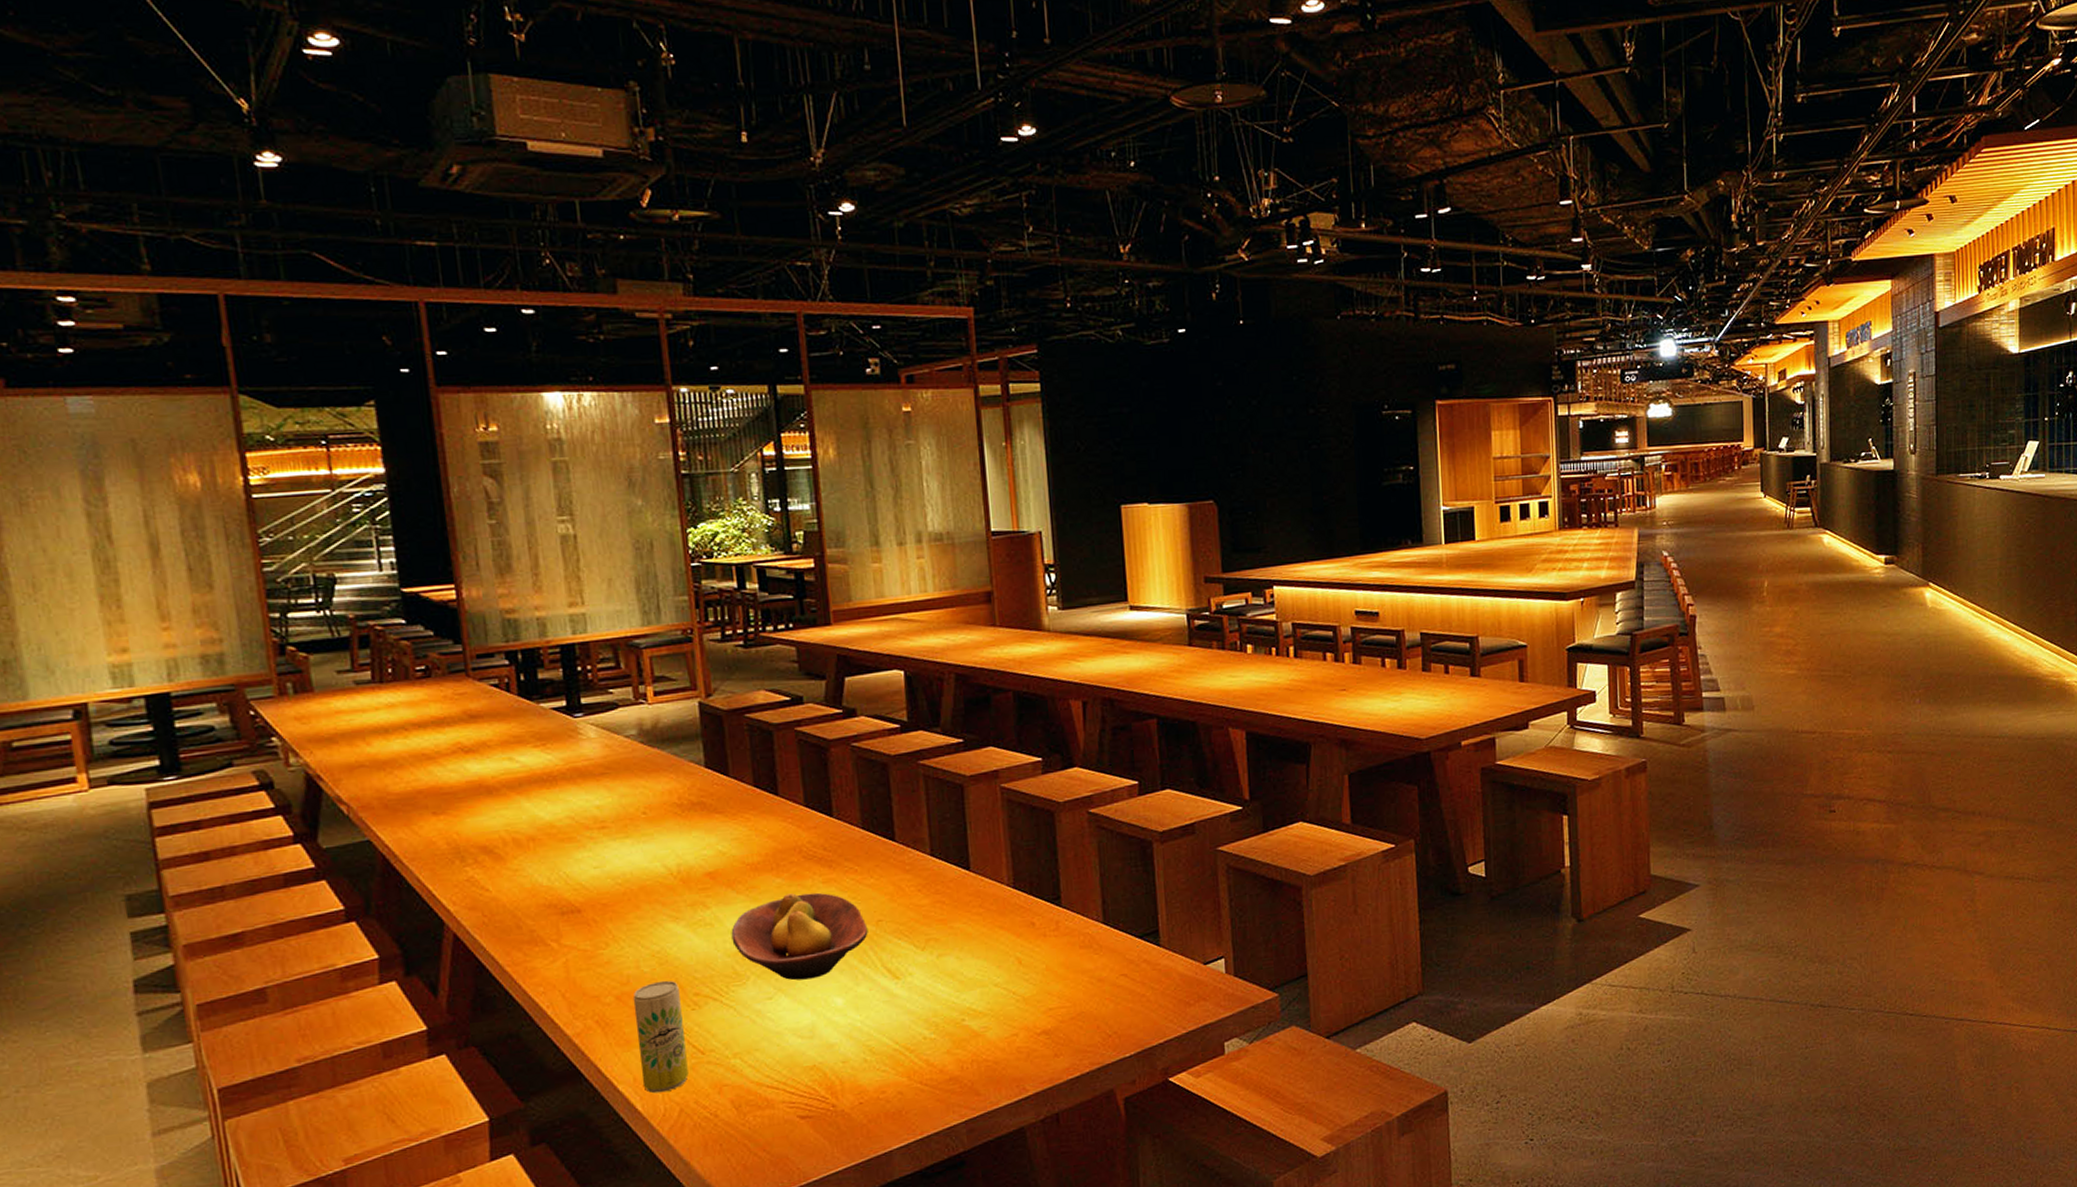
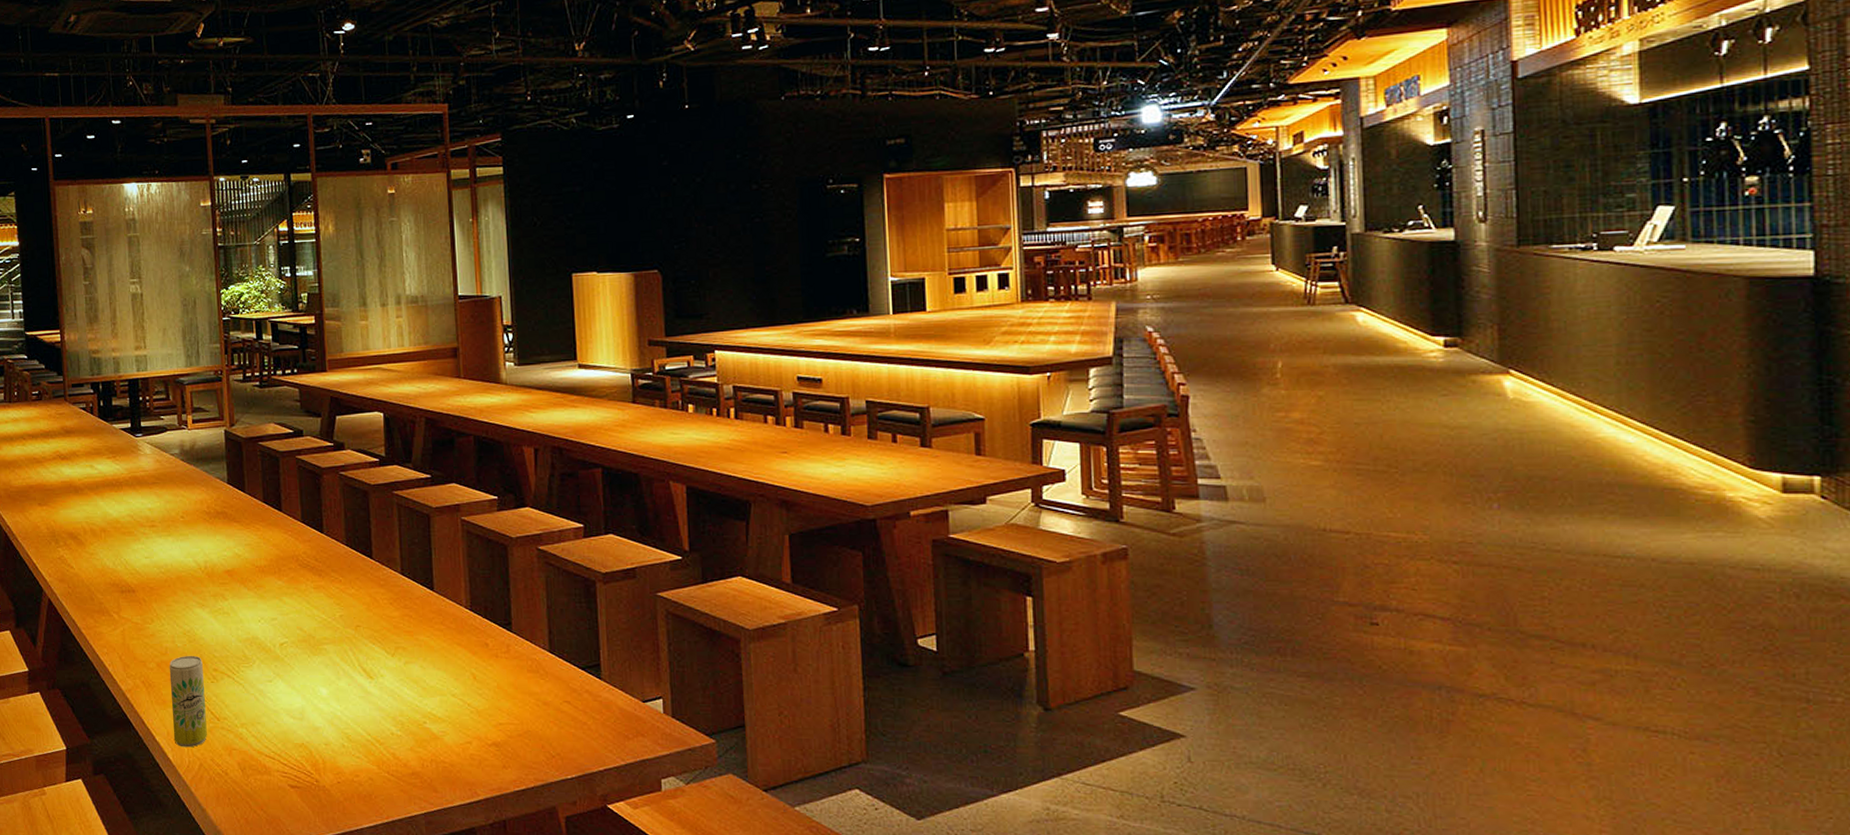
fruit bowl: present [731,892,868,981] -> none [242,595,349,669]

